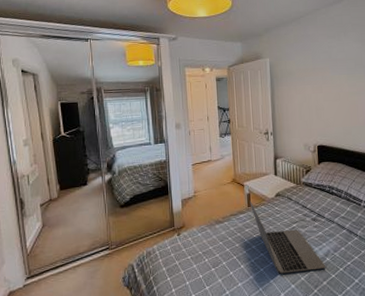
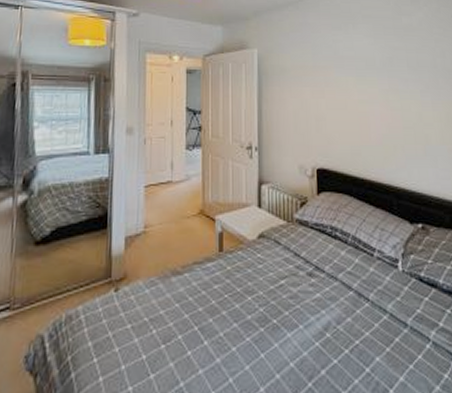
laptop: present [250,200,326,274] -> none [222,242,325,357]

